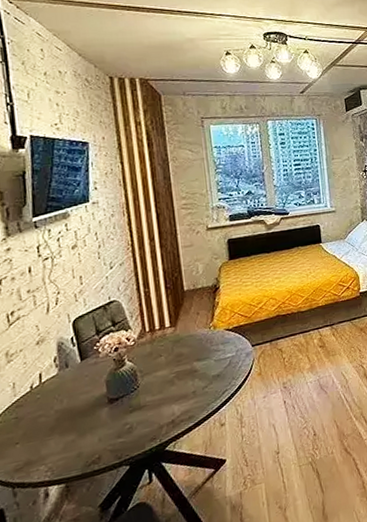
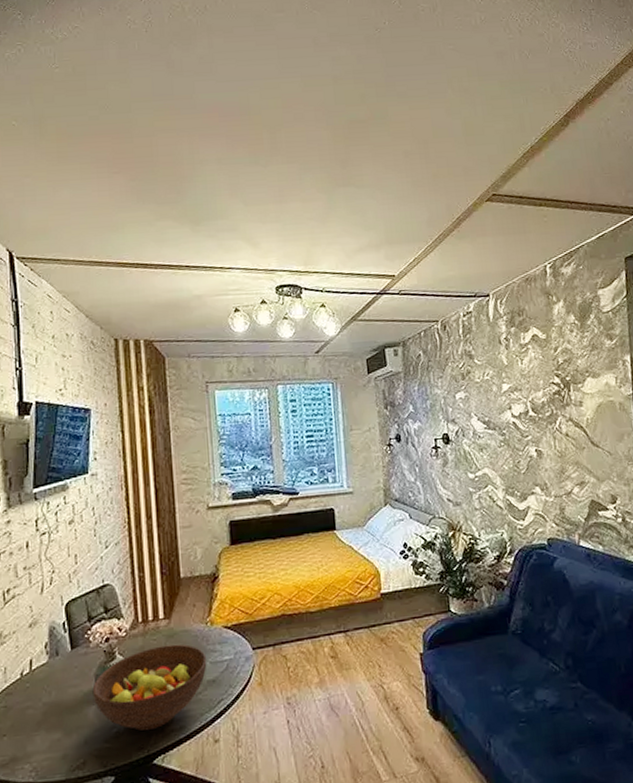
fruit bowl: none [104,347,212,424] -> present [92,644,207,731]

